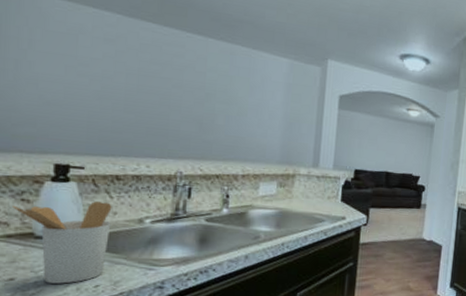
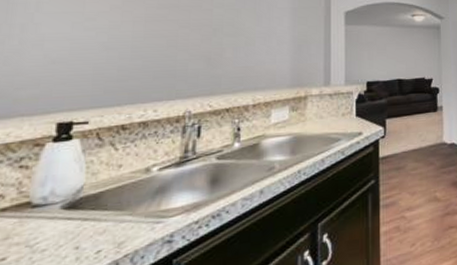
utensil holder: present [13,201,112,284] -> none [9,155,117,257]

